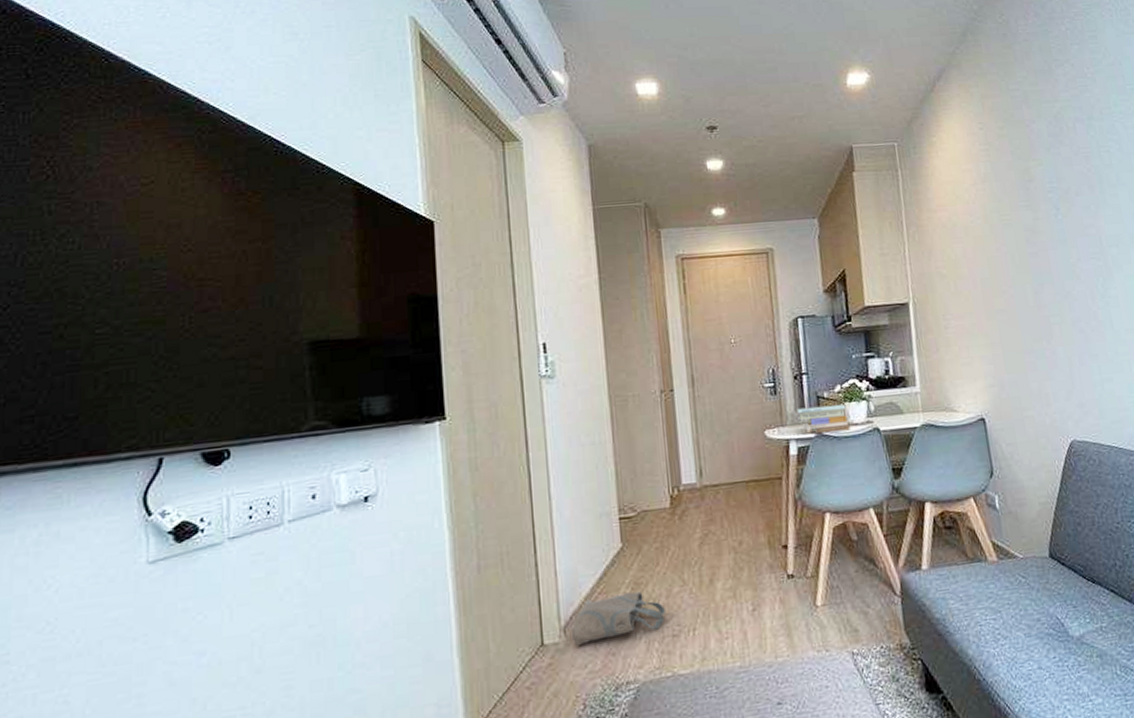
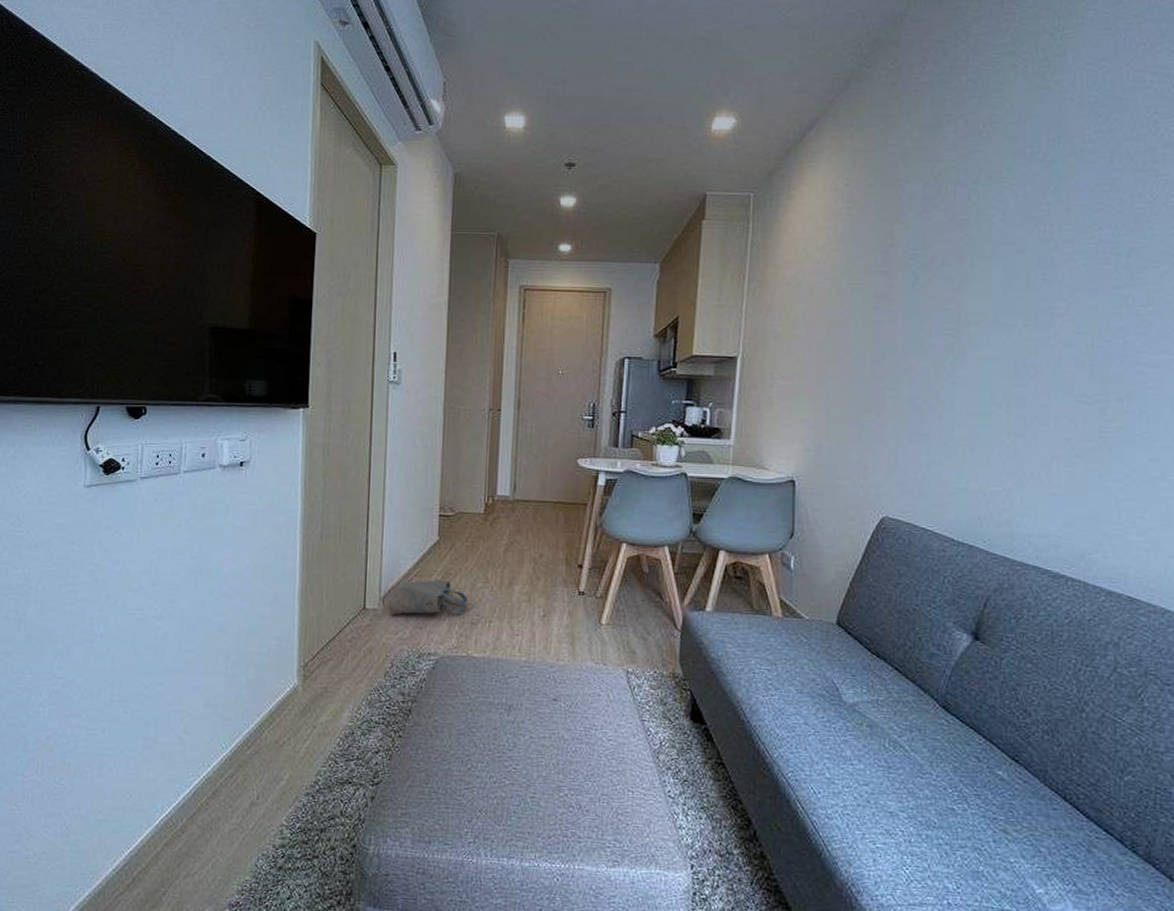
books: present [796,405,850,434] -> none [609,443,659,471]

